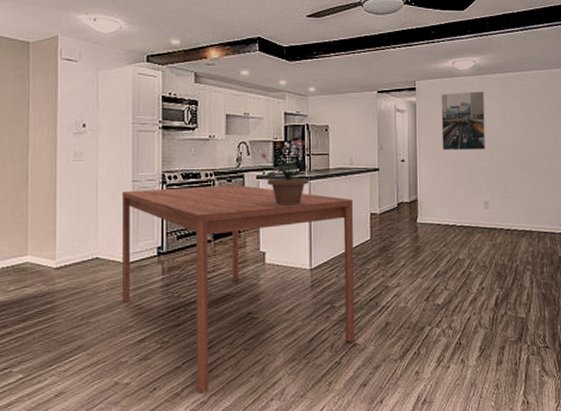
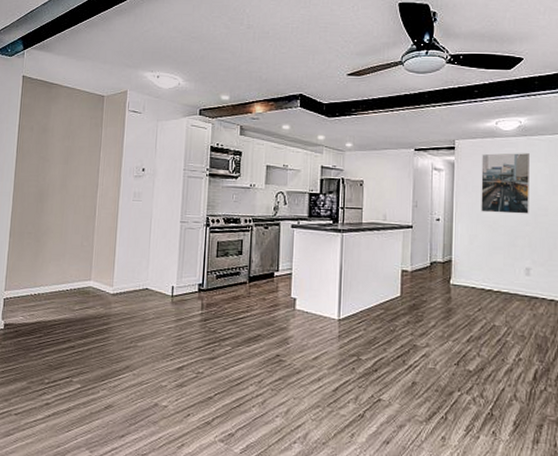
dining table: present [121,185,355,393] -> none [166,230,385,426]
potted plant: present [259,139,319,206] -> none [295,192,352,256]

